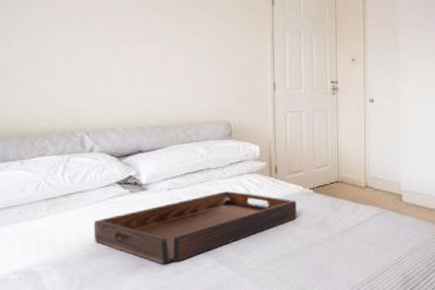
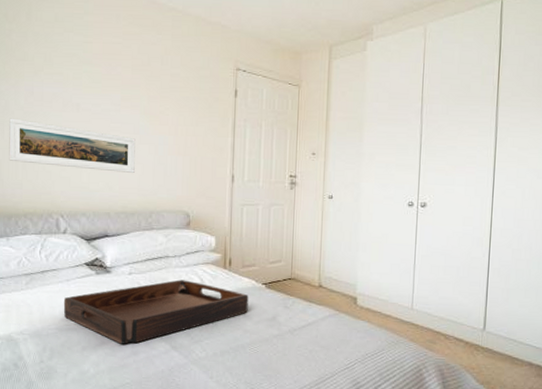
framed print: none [18,30,169,84] -> present [9,118,135,173]

